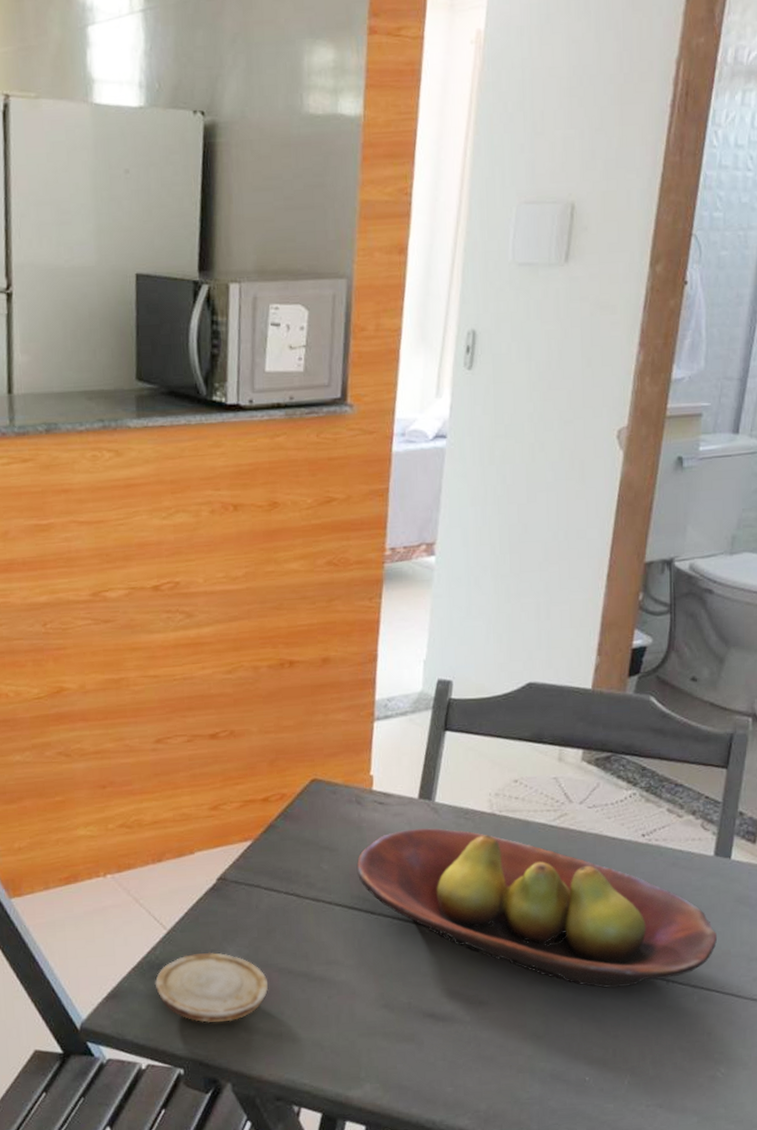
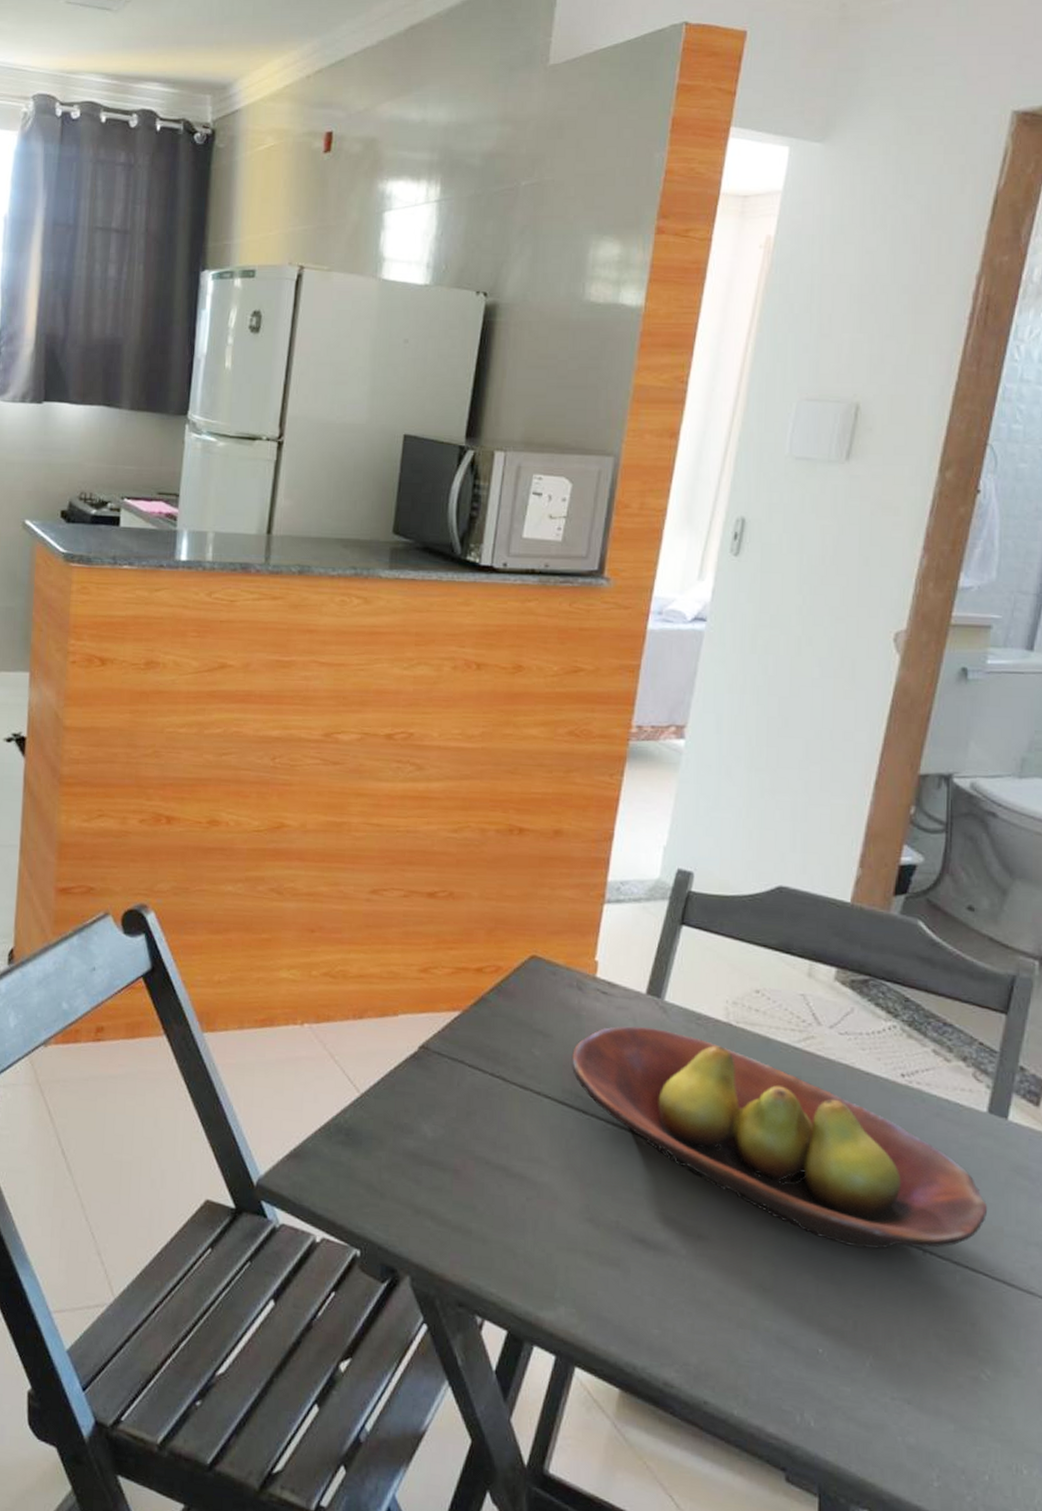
wood slice: present [154,952,269,1023] -> none [340,1124,463,1207]

